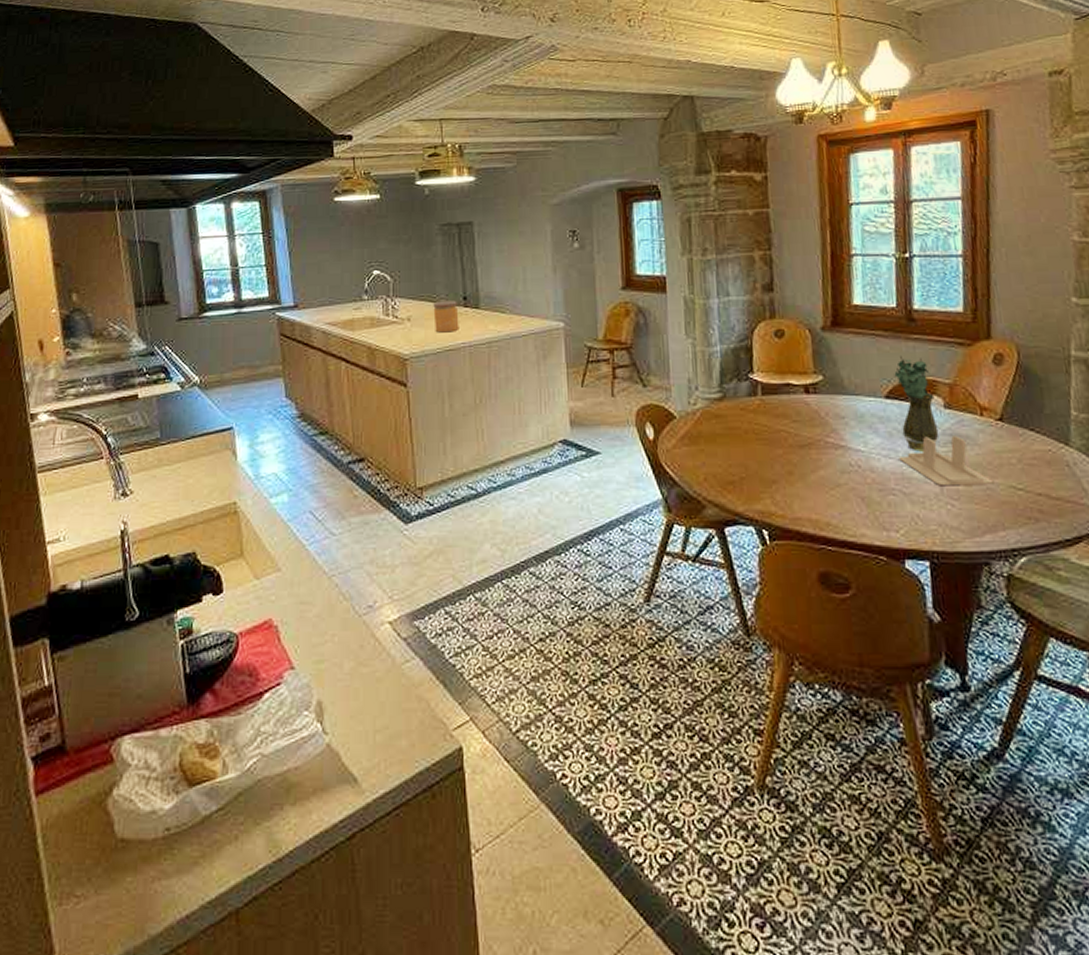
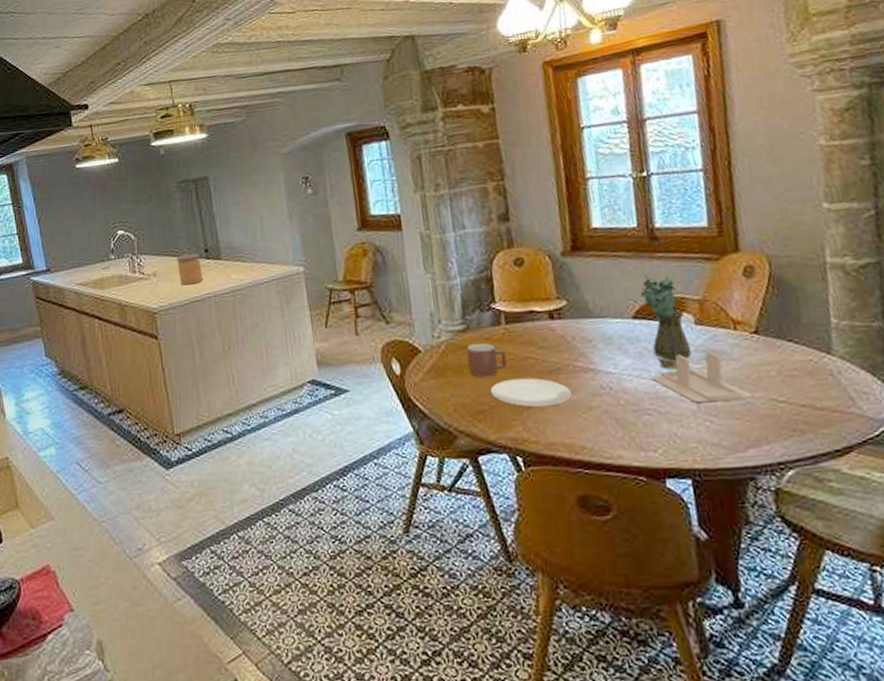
mug: none [721,412,760,450] -> present [466,342,507,379]
plate: none [741,450,822,482] -> present [489,377,573,408]

